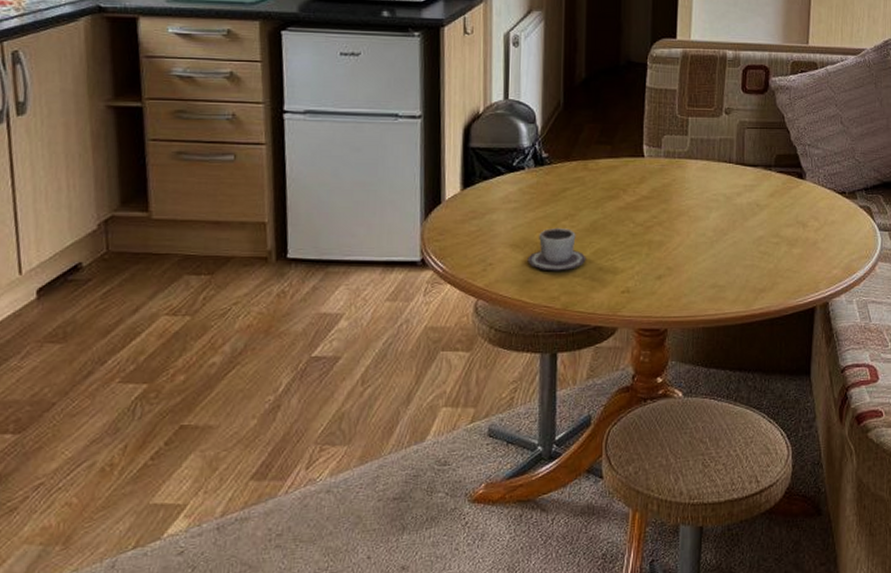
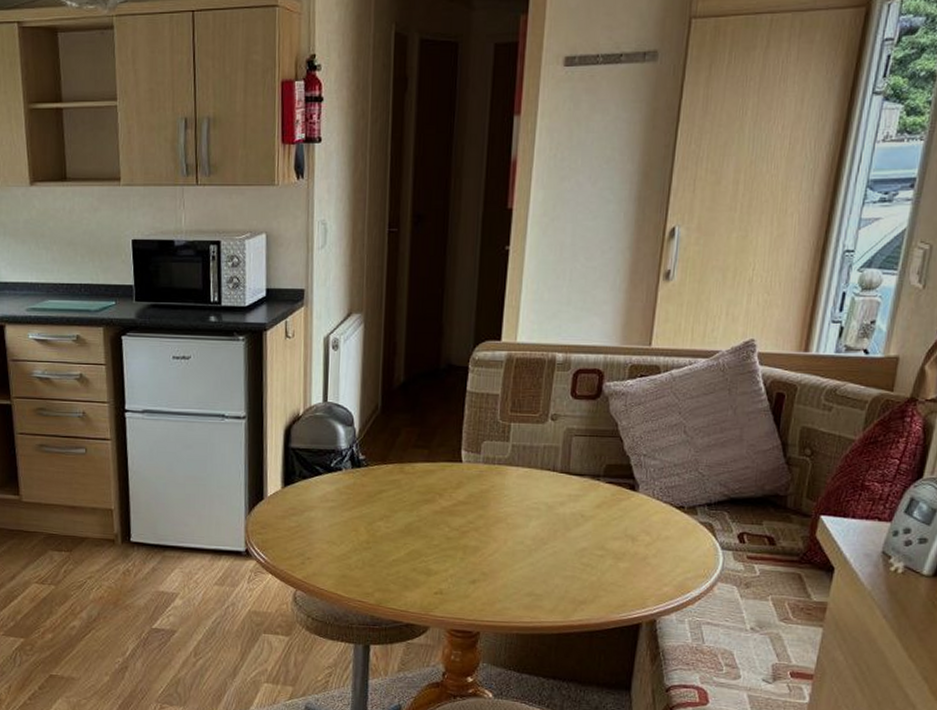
cup: present [527,227,586,271] -> none [343,527,401,569]

